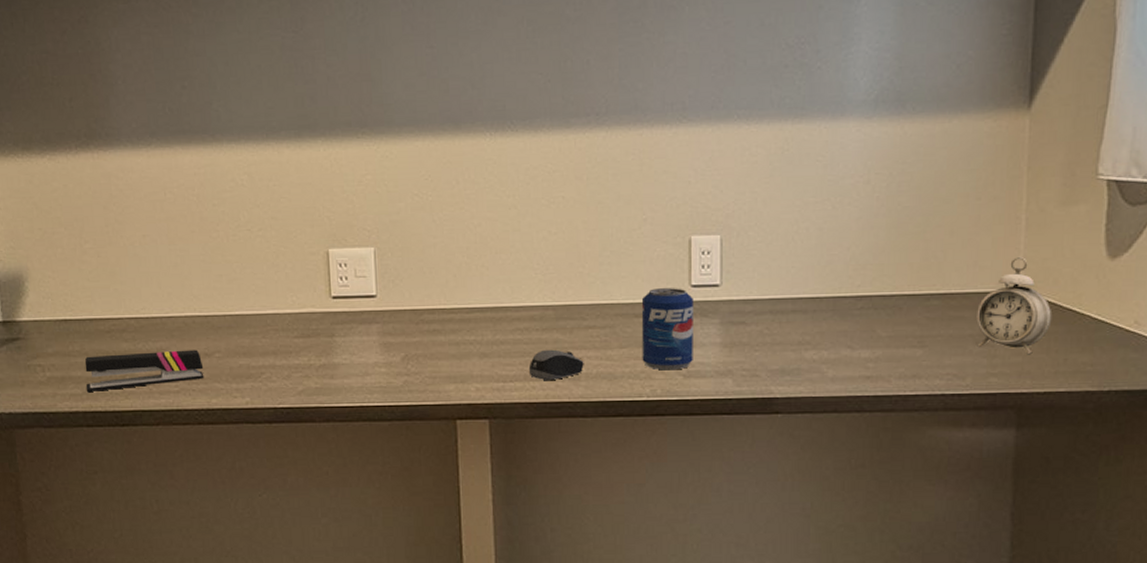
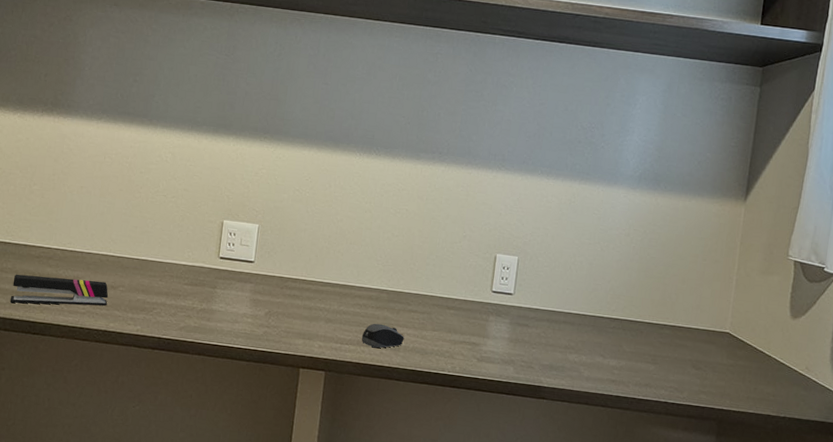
beverage can: present [641,288,694,370] -> none [448,289,493,354]
alarm clock: present [976,256,1052,355] -> none [694,306,749,381]

